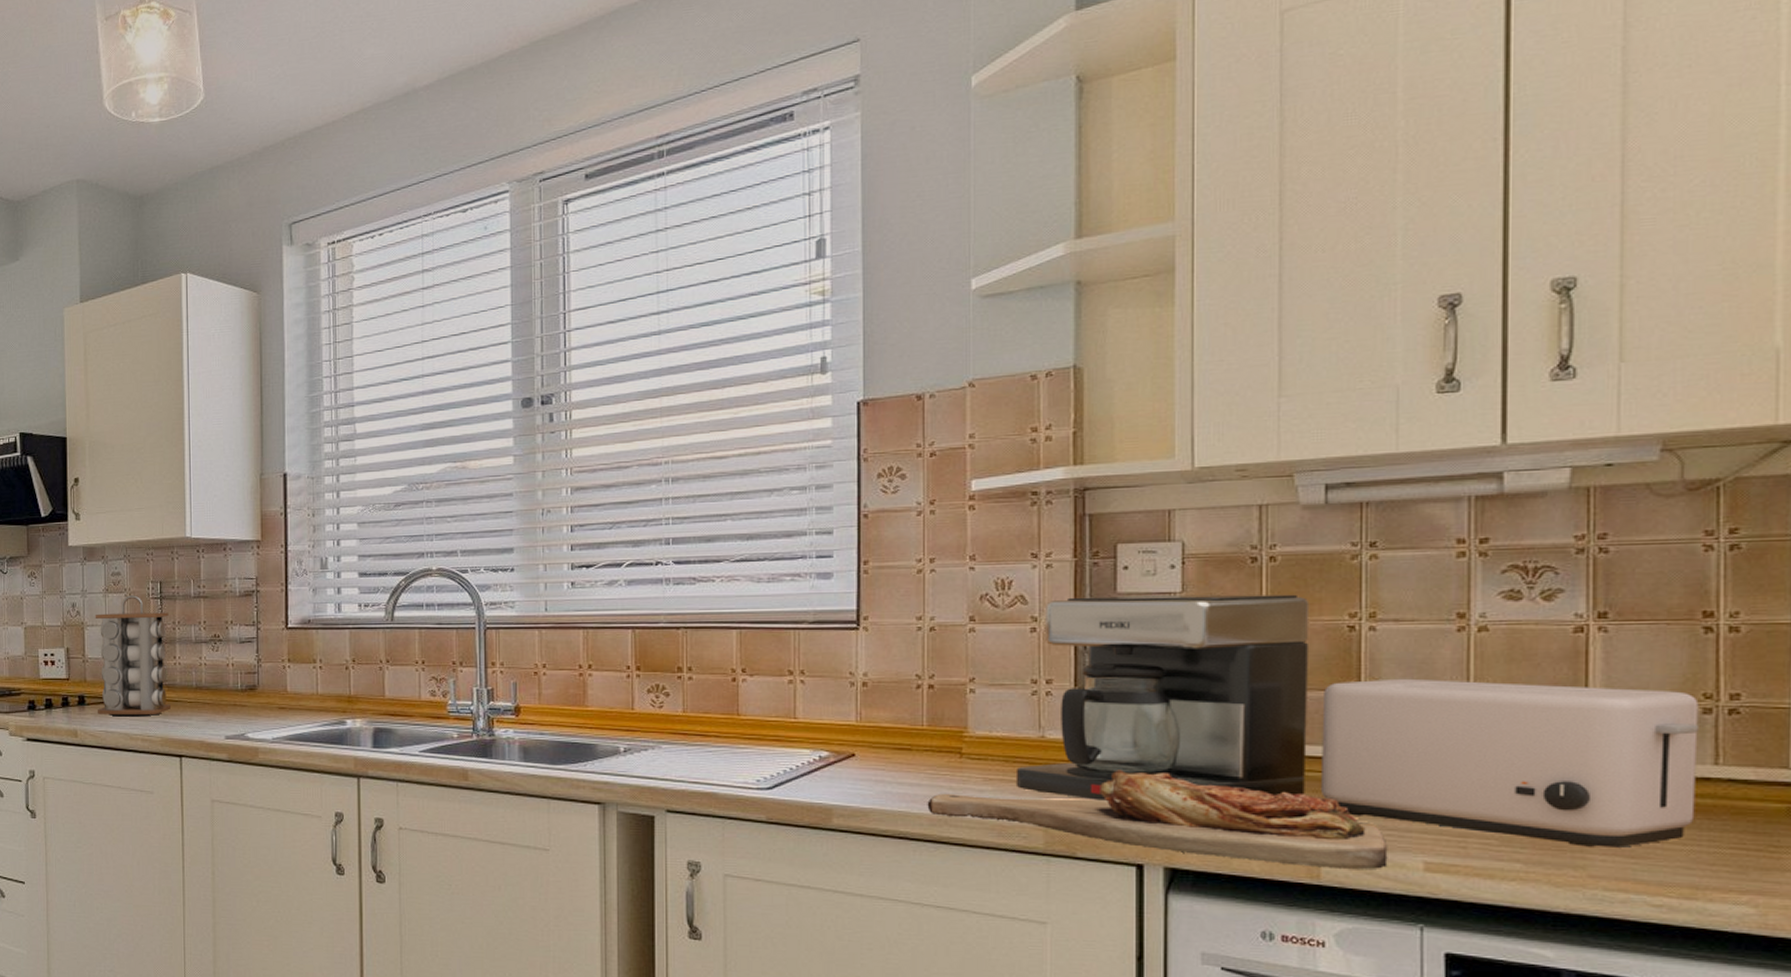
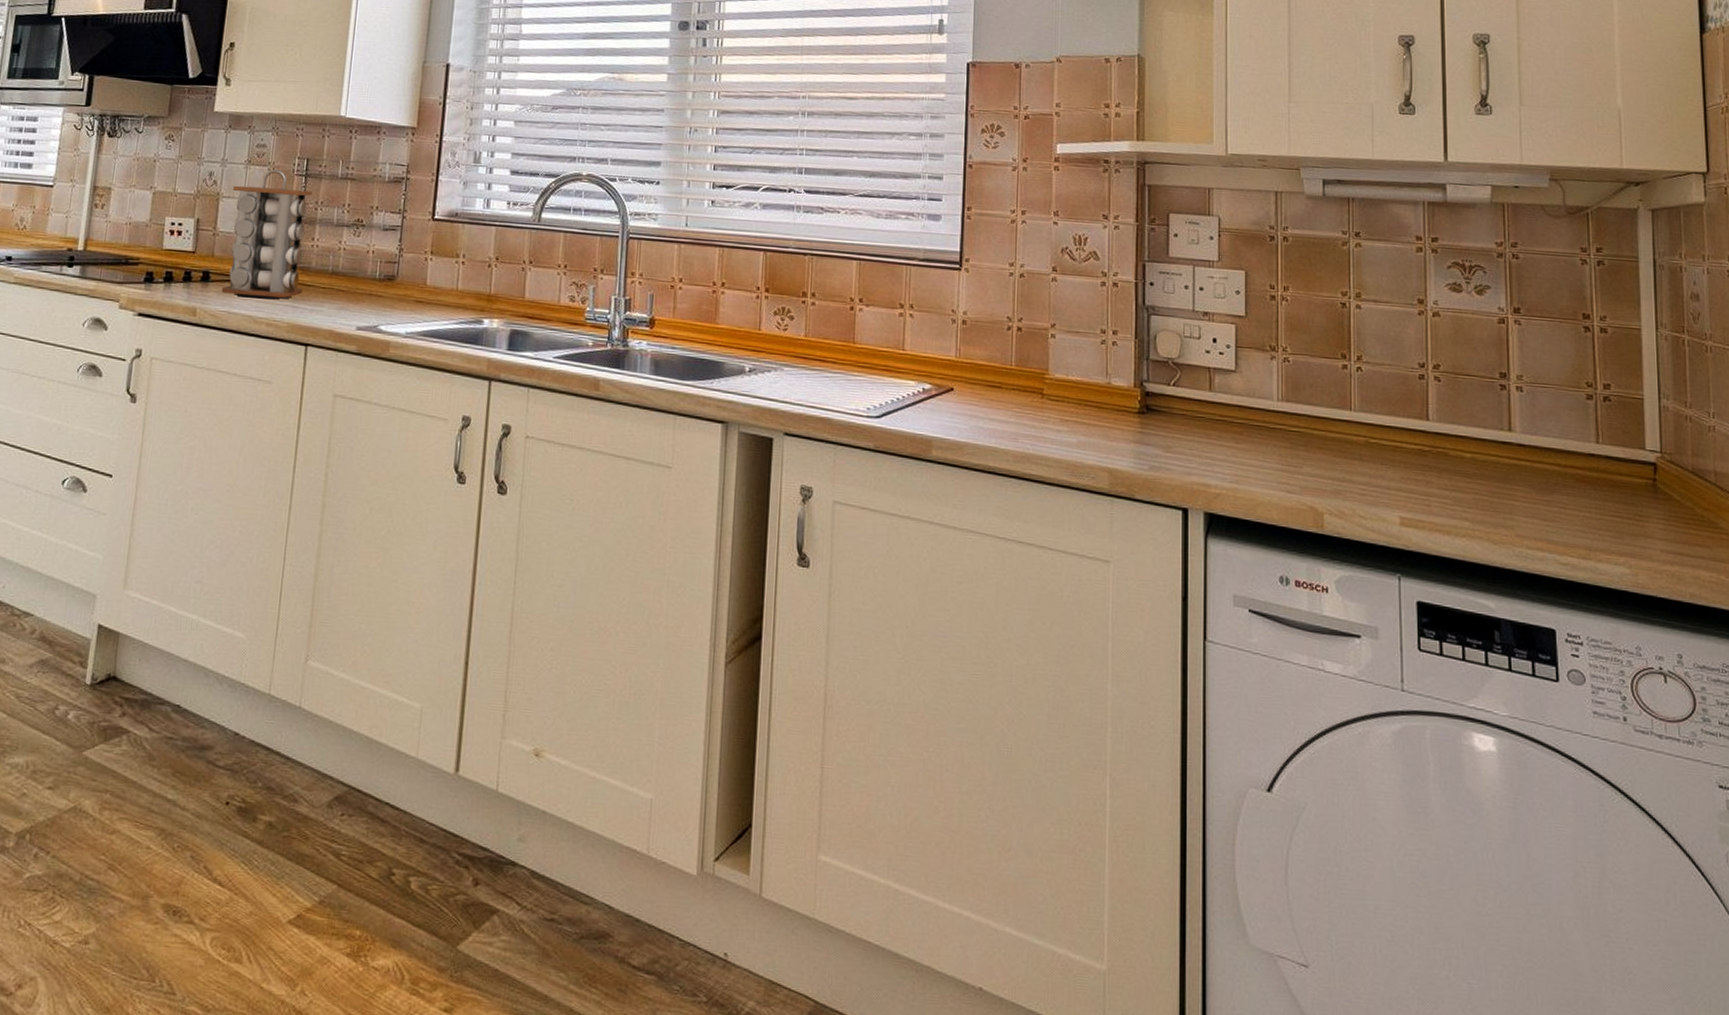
cutting board: present [927,770,1388,870] -> none [1013,418,1373,523]
coffee maker: present [1015,594,1310,801] -> none [1086,257,1313,451]
toaster: present [1321,678,1699,848] -> none [1323,351,1586,511]

